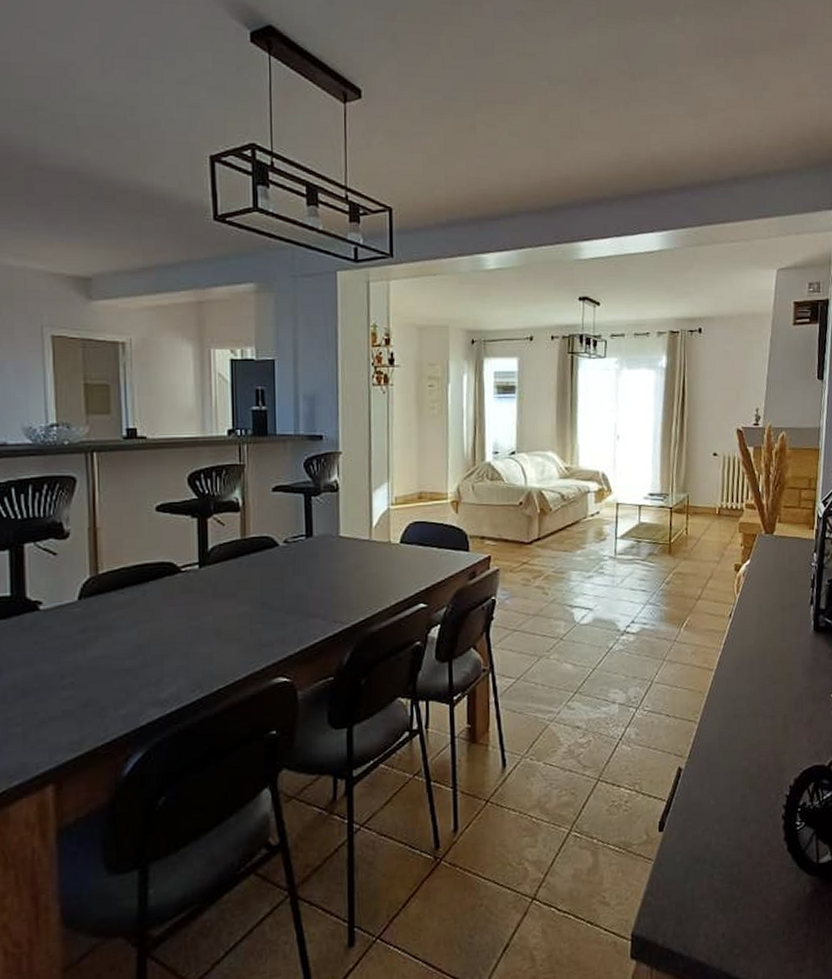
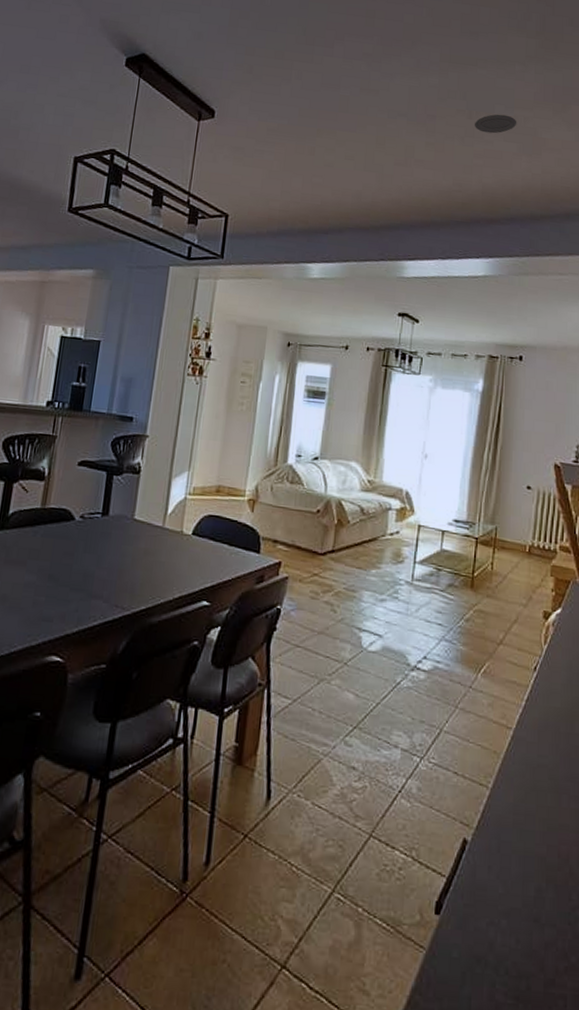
recessed light: none [639,73,681,96] -> present [475,114,517,134]

